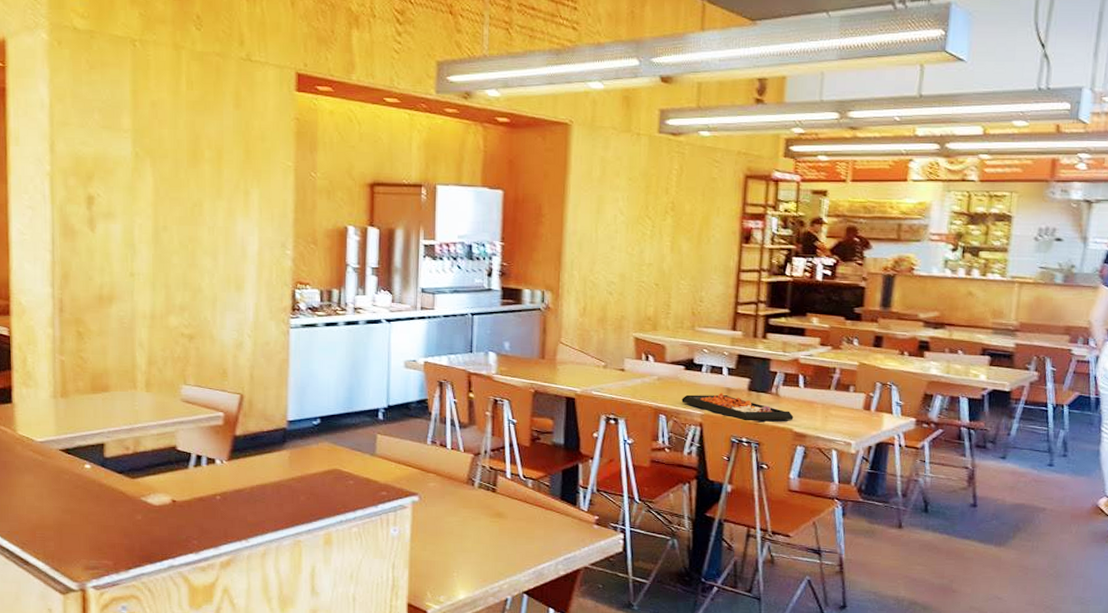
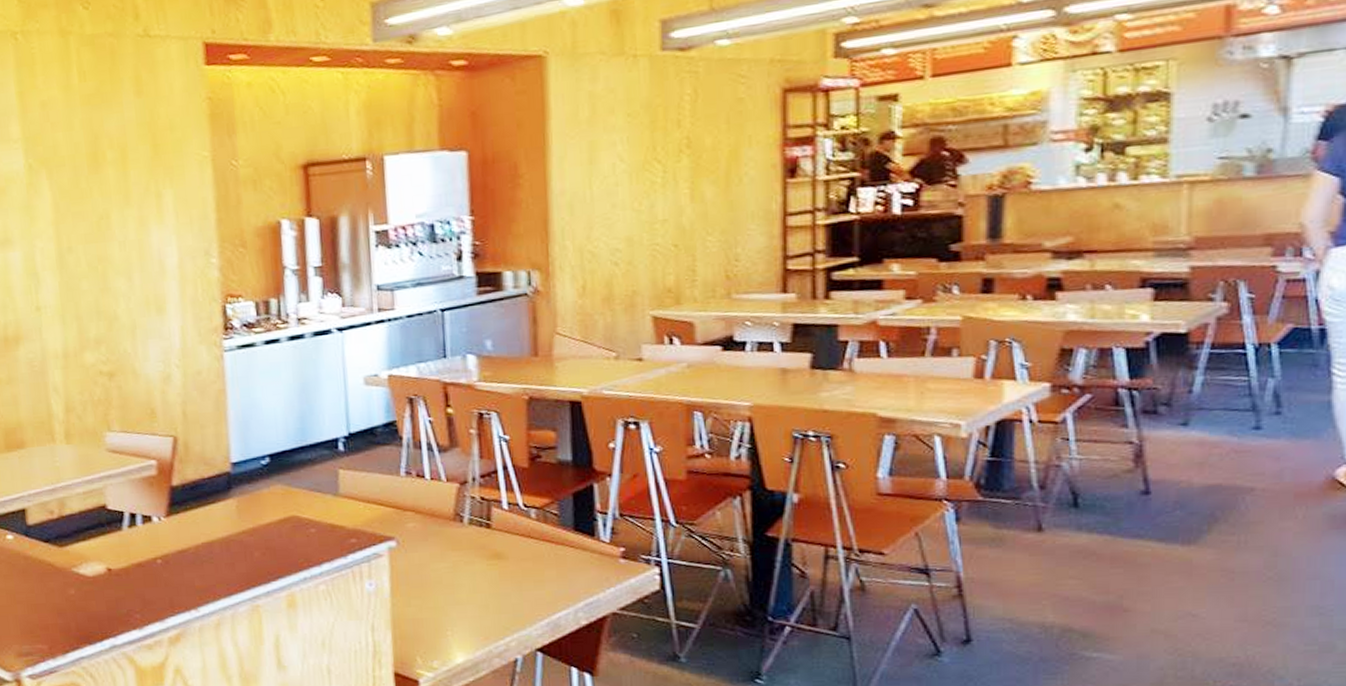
food tray: present [681,393,794,421] -> none [721,376,876,409]

